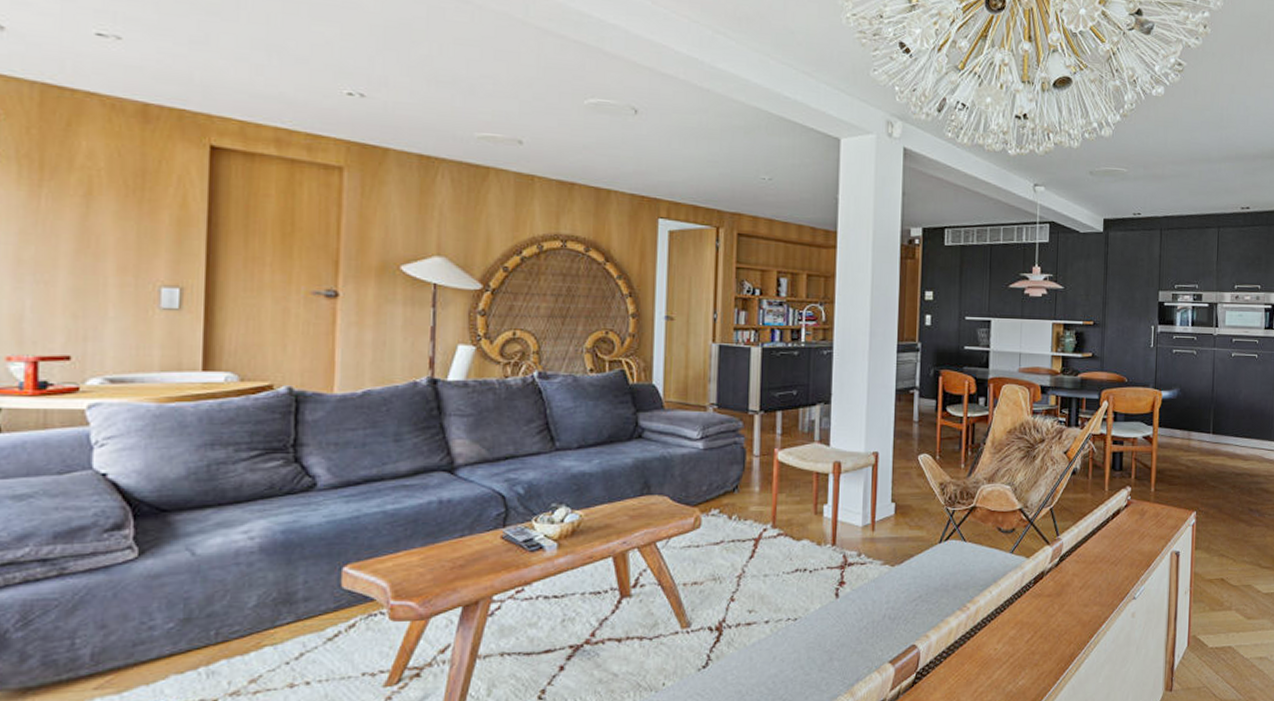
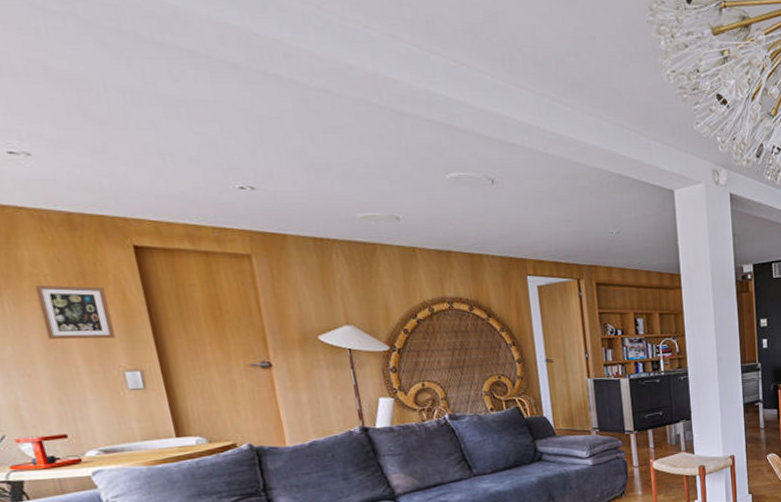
picture frame: none [81,178,163,247] -> present [34,284,116,340]

